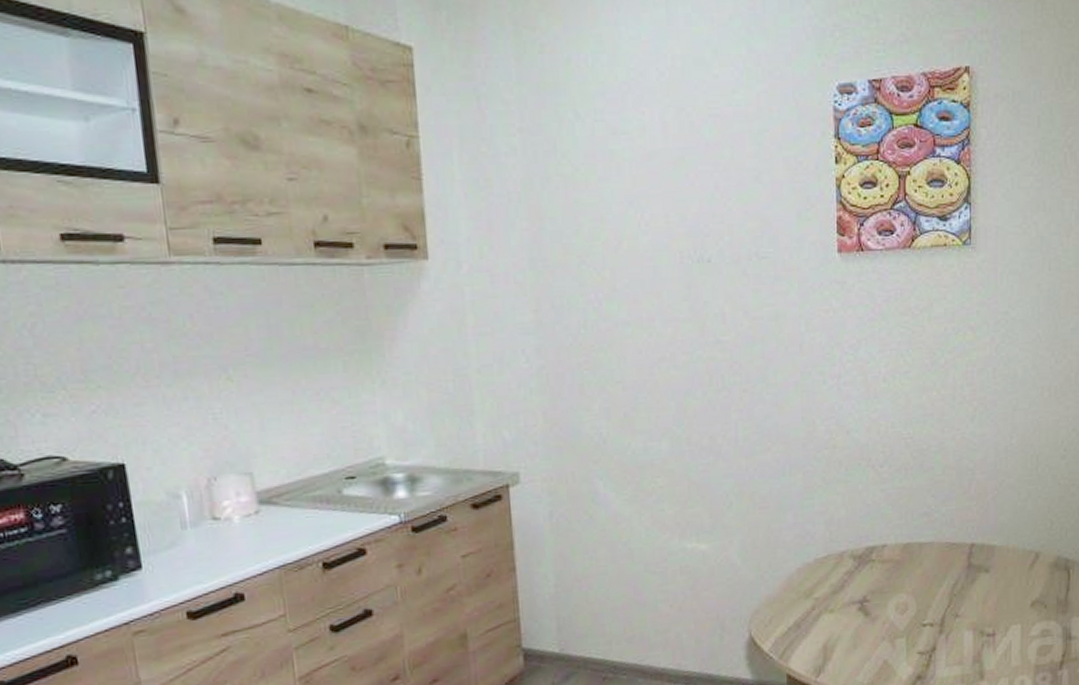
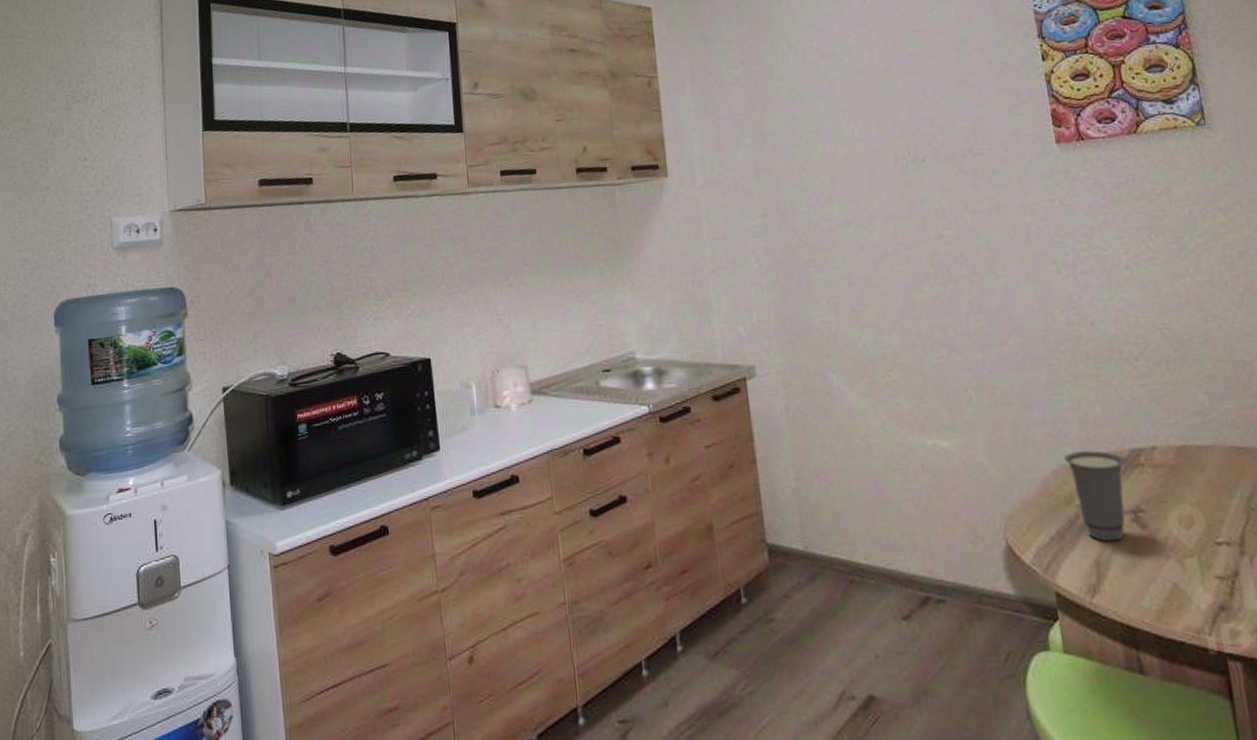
cup: none [808,549,860,629] -> present [1063,450,1126,542]

